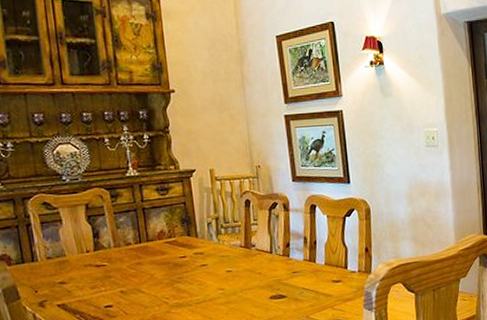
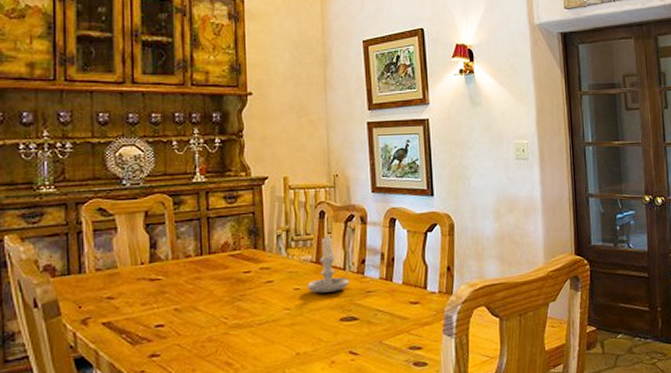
candle: none [238,221,276,275] -> present [307,234,349,293]

